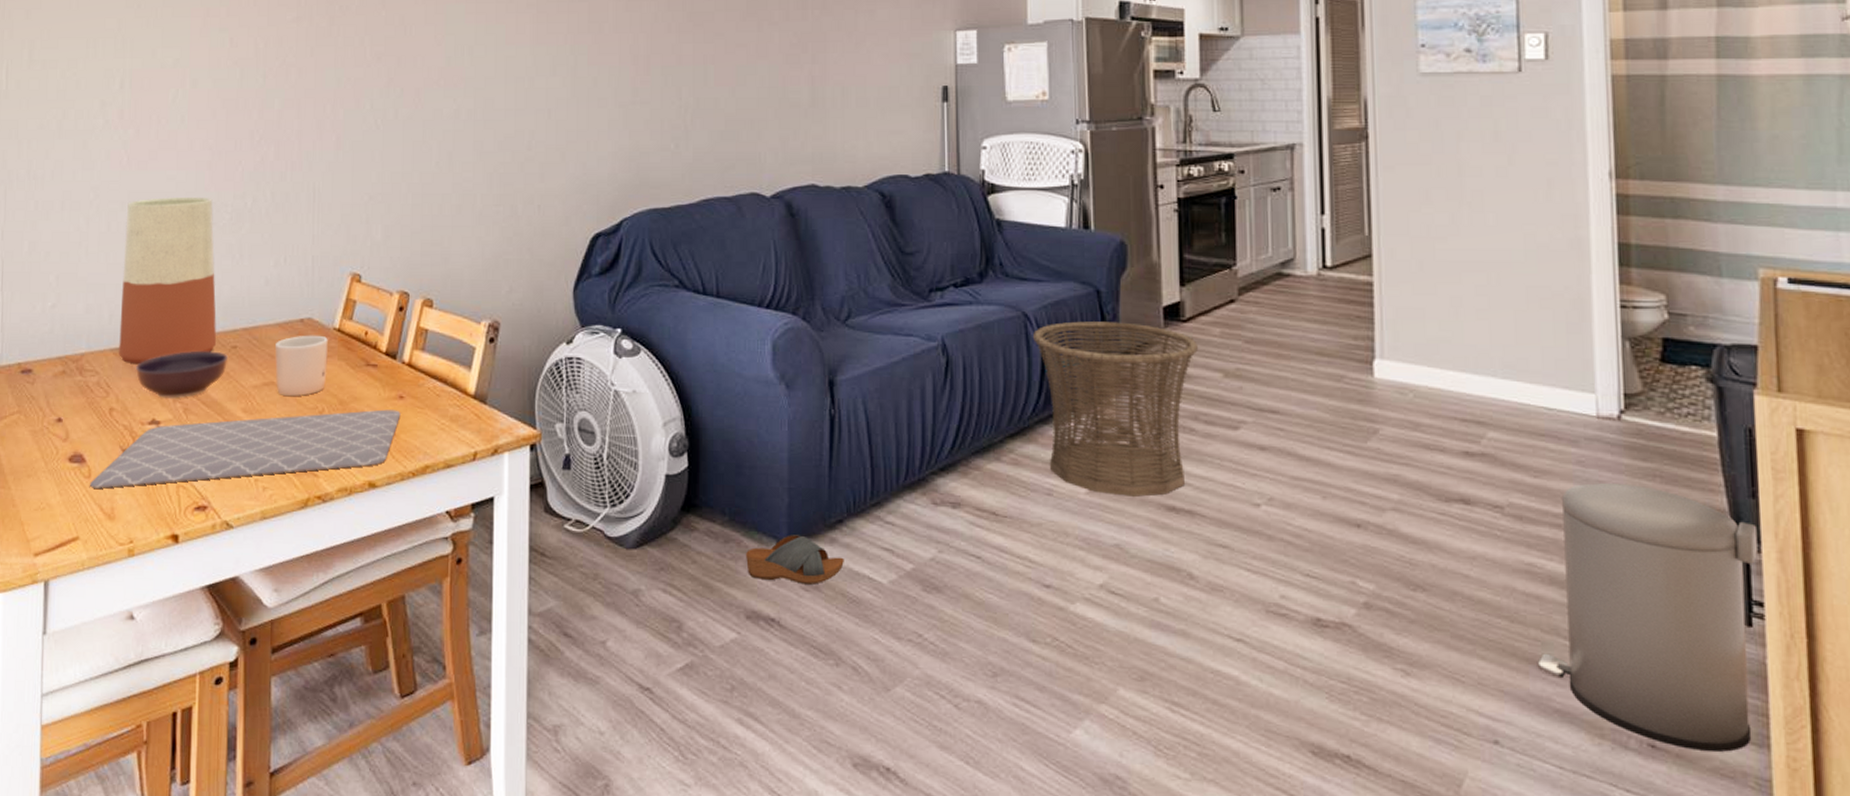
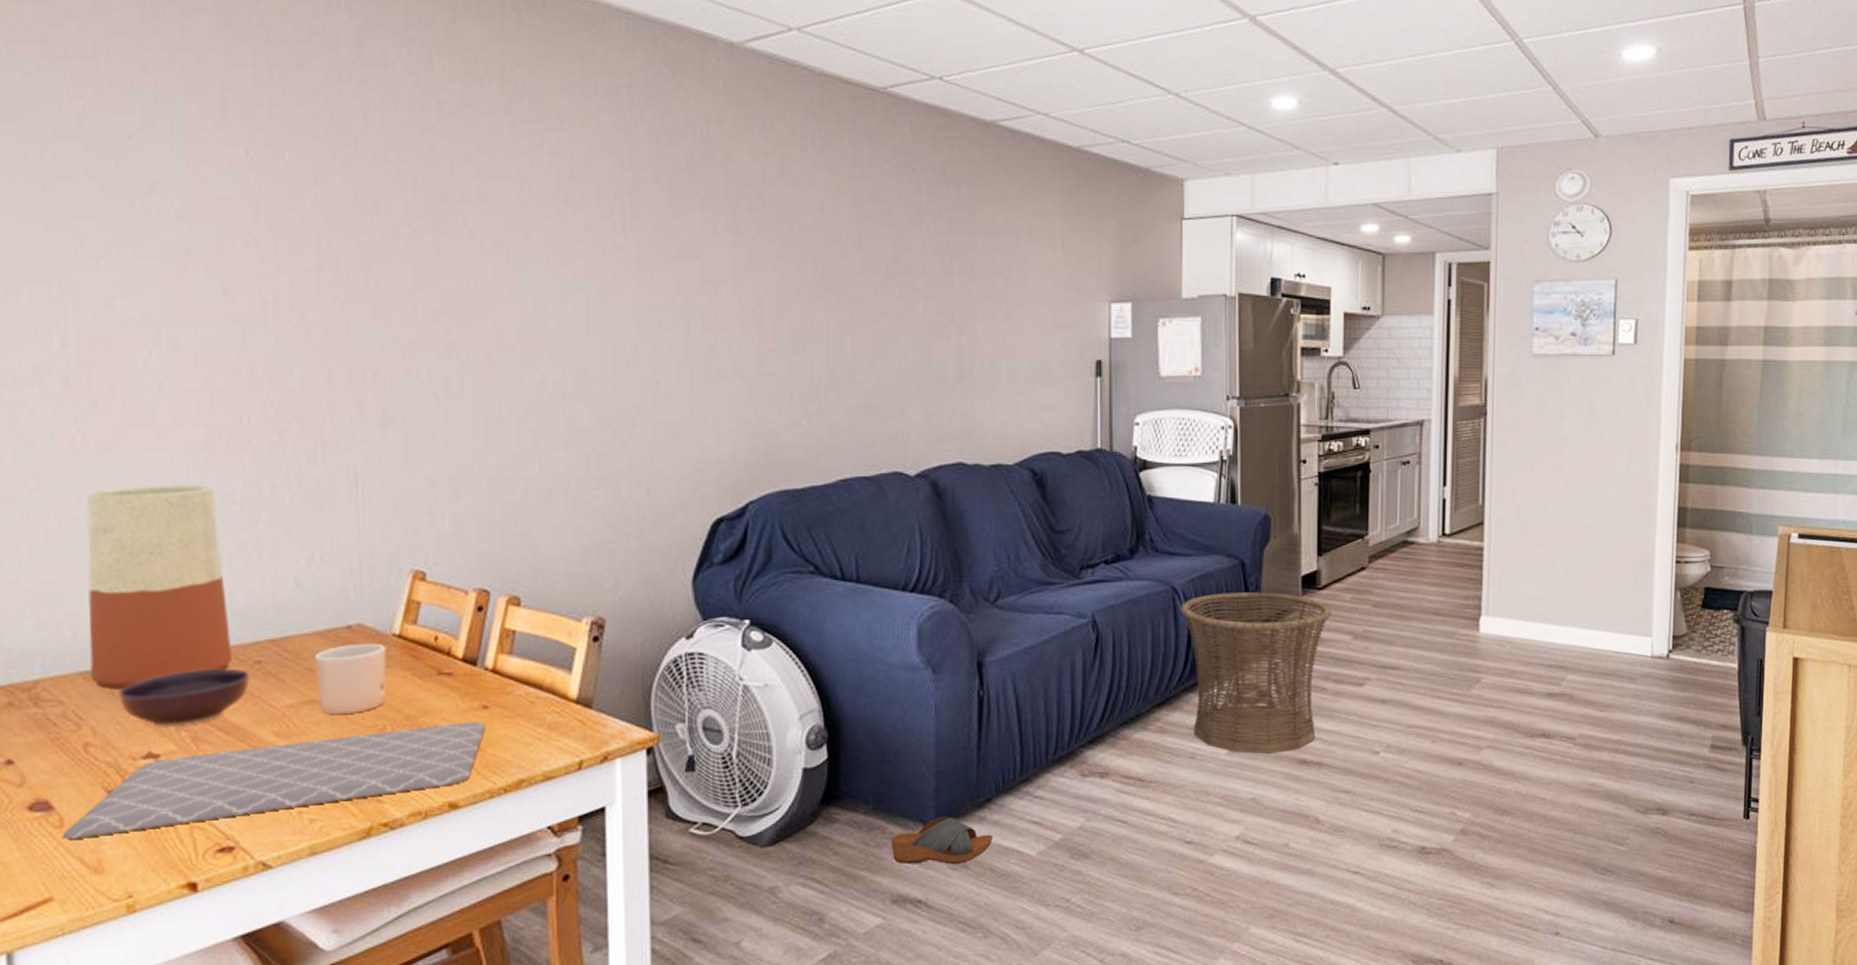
pedal bin: present [1537,483,1758,752] -> none [1592,711,1760,921]

